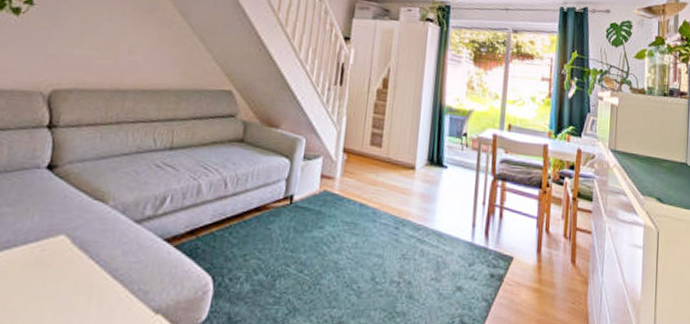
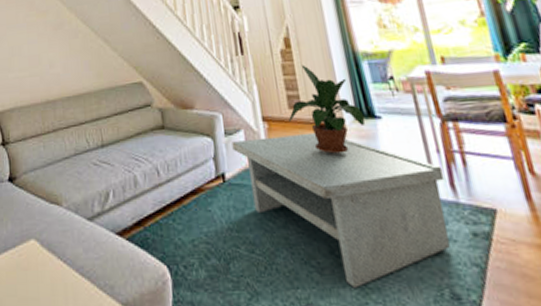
coffee table: none [307,166,483,311] -> present [232,132,450,288]
potted plant: none [367,107,433,193] -> present [289,65,365,154]

